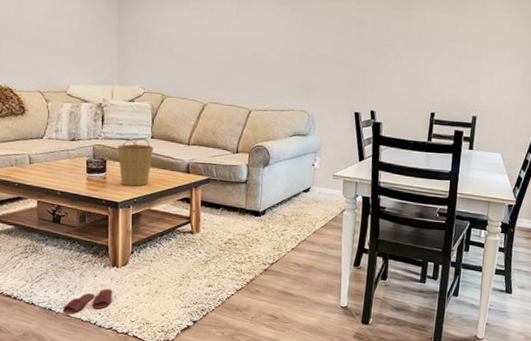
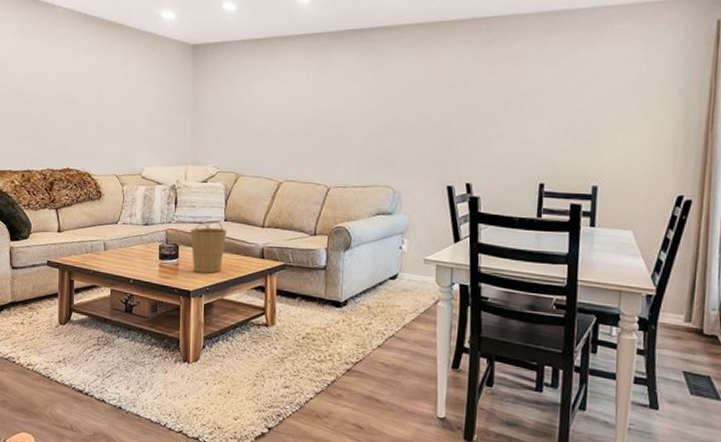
slippers: present [62,288,112,315] -> none [132,386,183,415]

